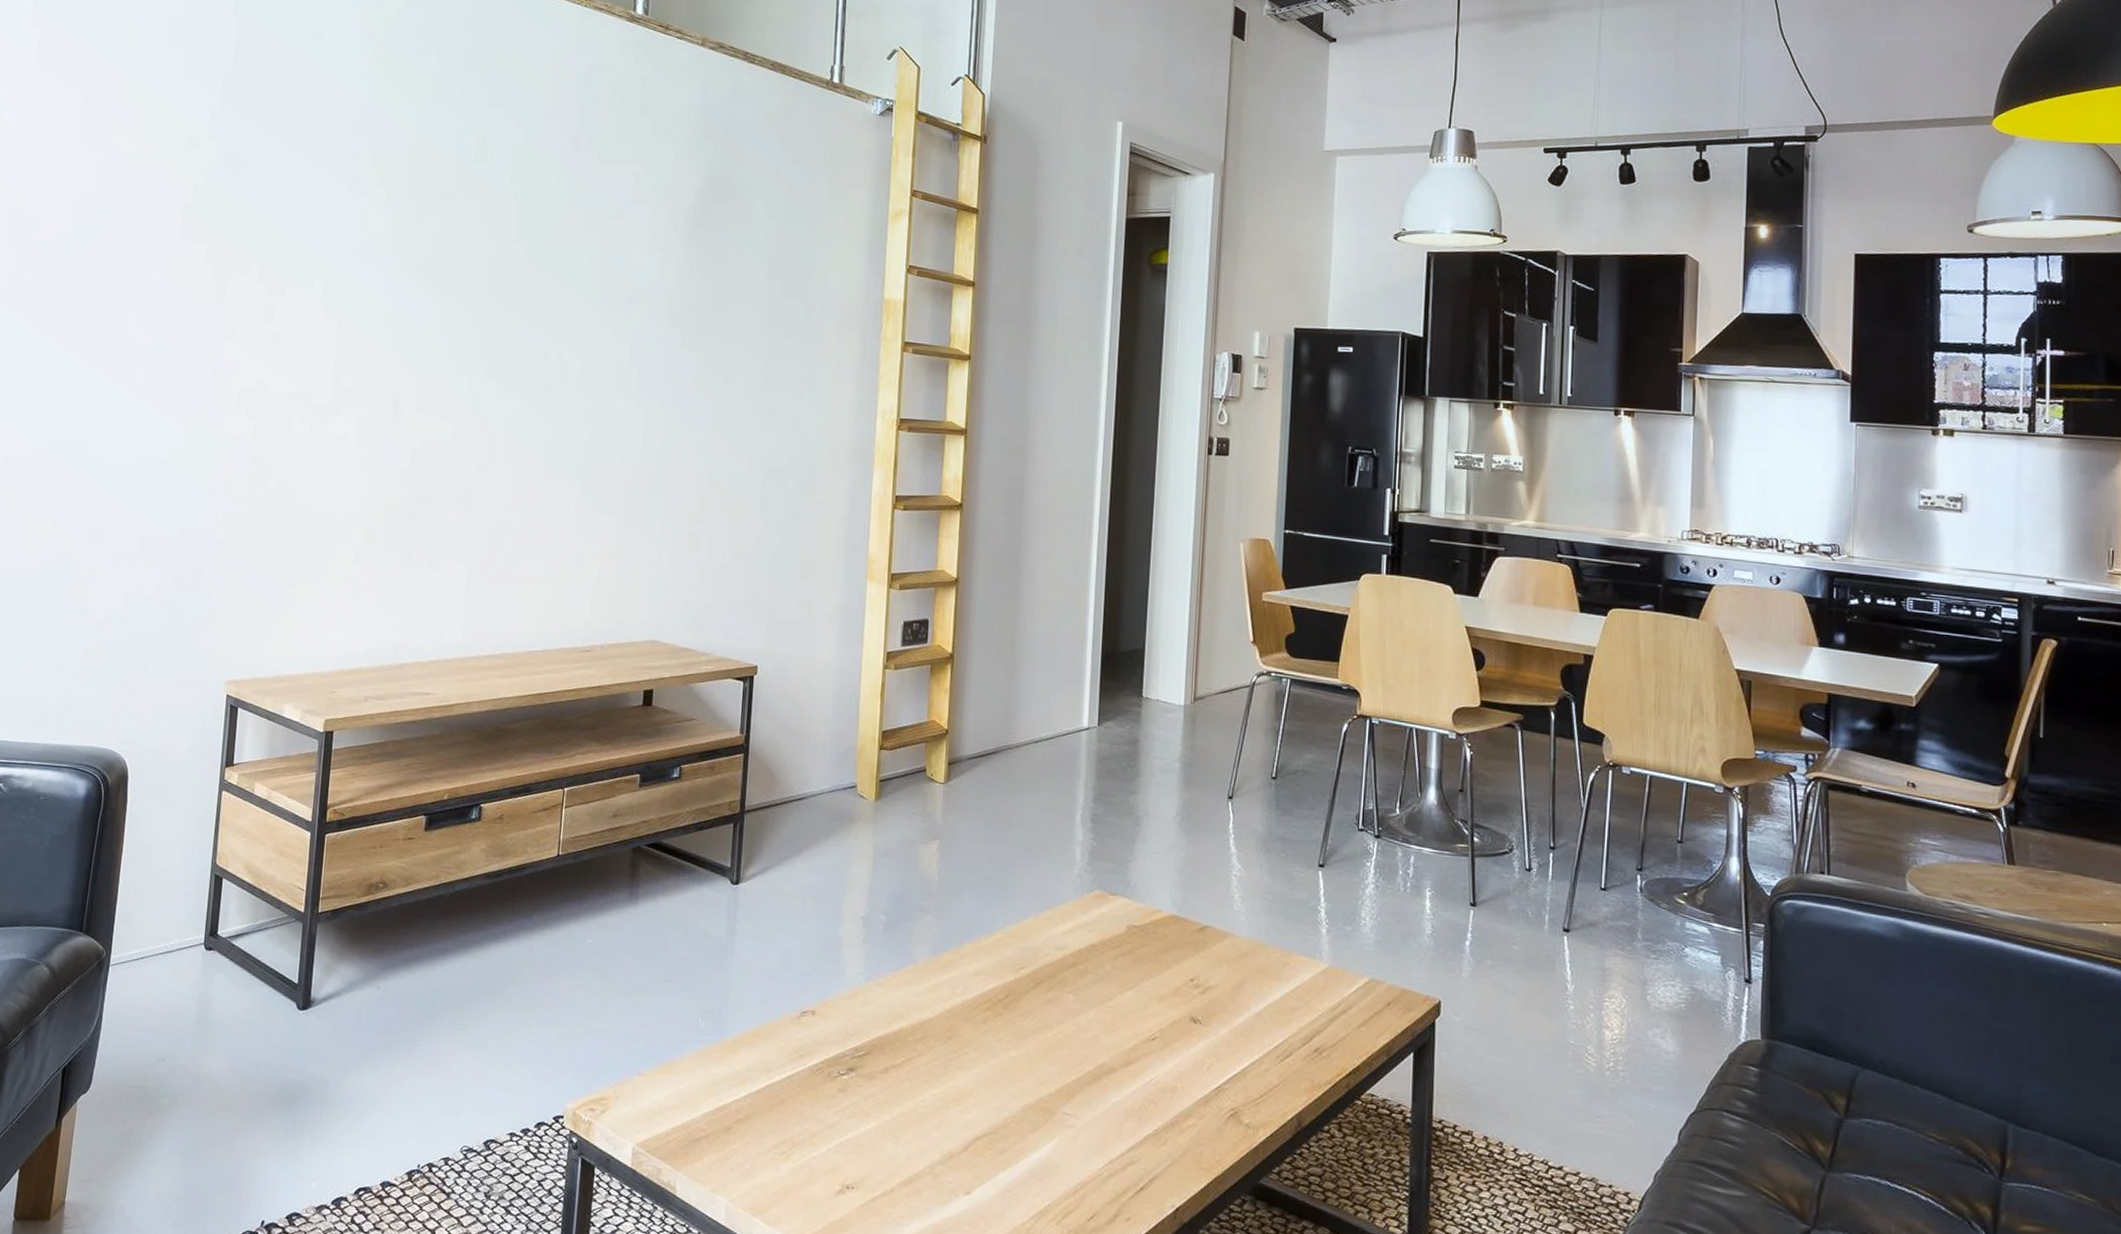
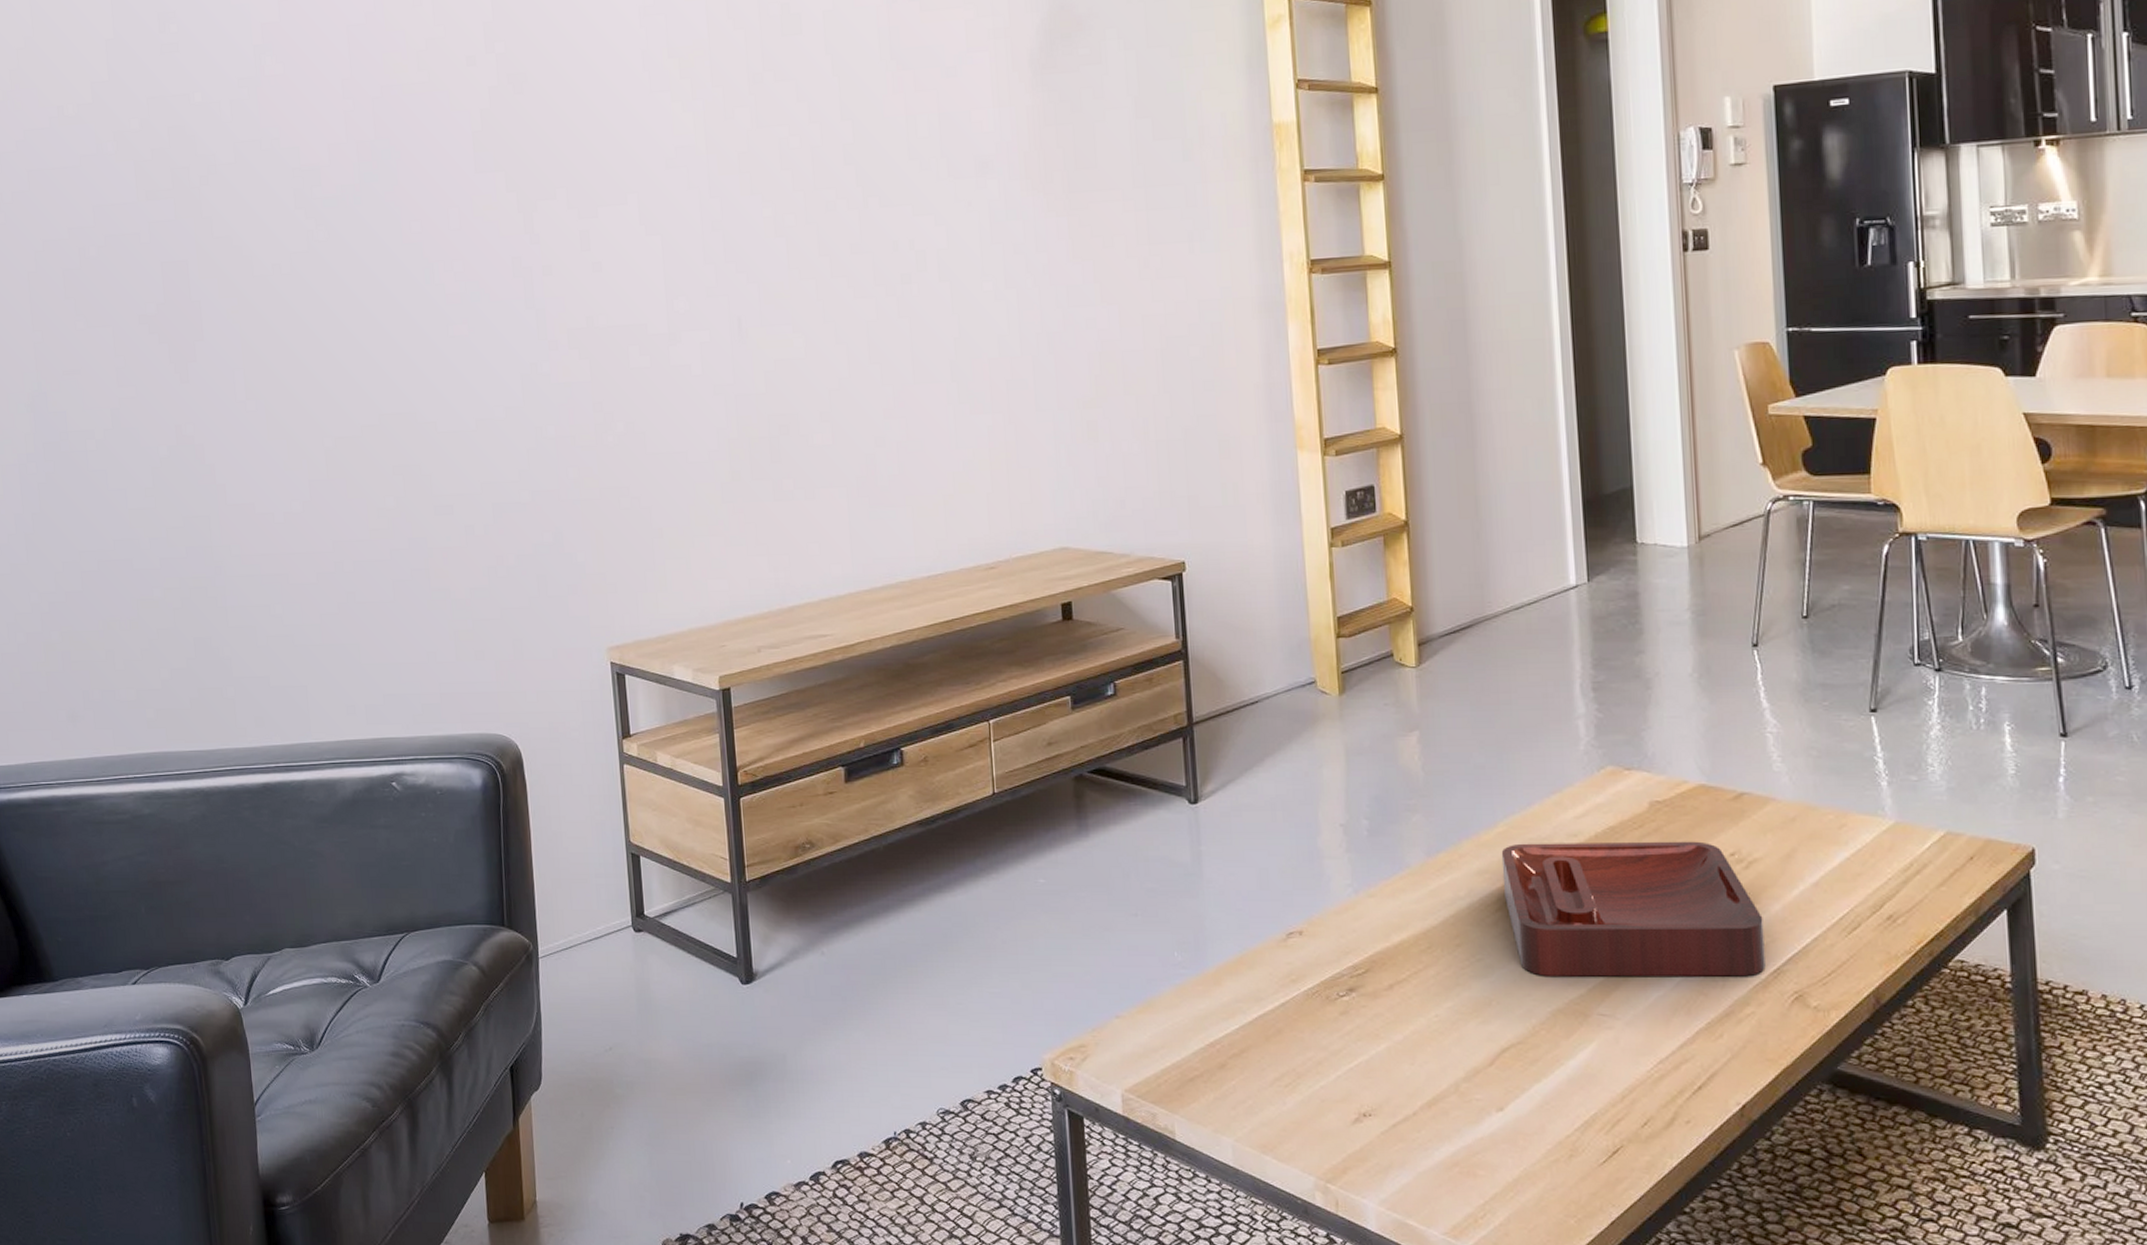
decorative tray: none [994,951,1211,1091] -> present [1501,841,1766,977]

